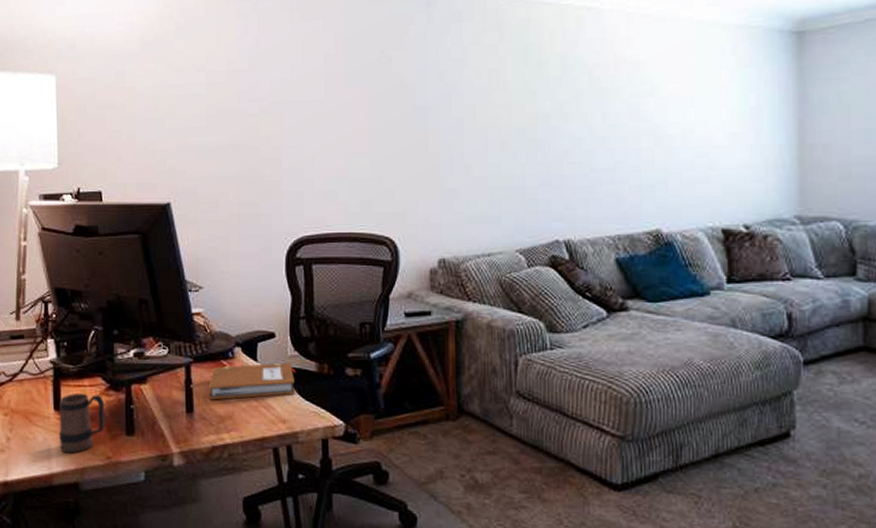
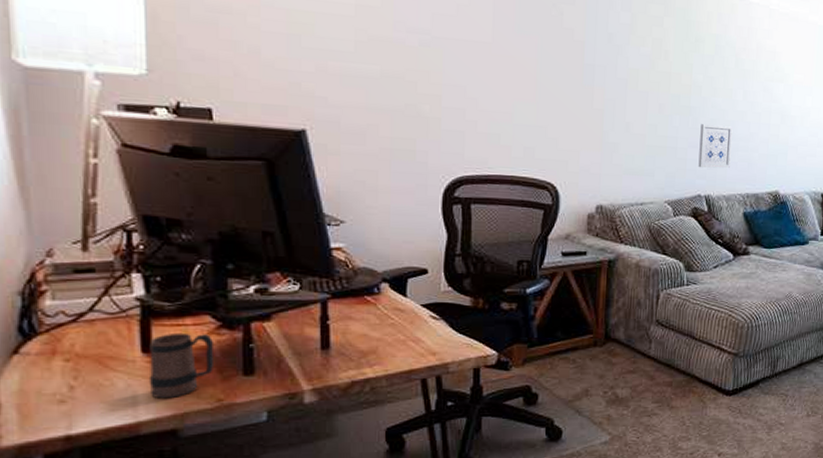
notebook: present [208,363,296,400] -> none [349,298,449,336]
wall art: none [552,157,593,209] -> present [698,124,733,169]

